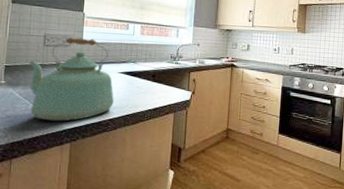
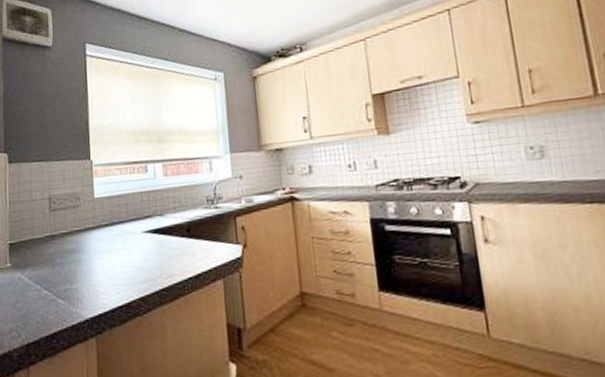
kettle: present [29,37,114,122] -> none [35,192,143,310]

